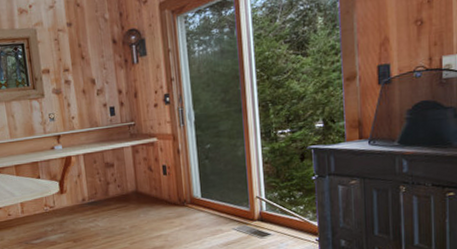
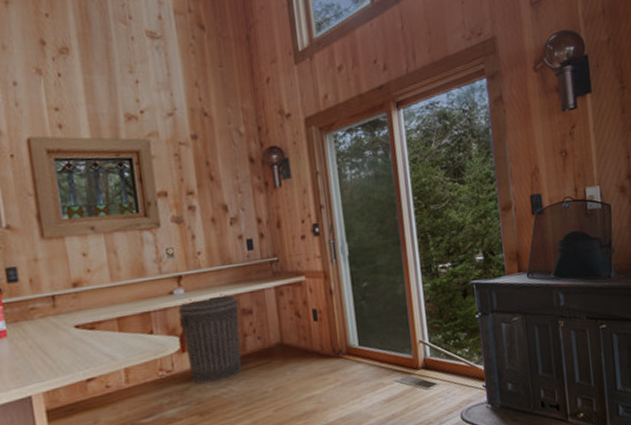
trash can: none [58,150,105,219] -> present [178,294,242,384]

